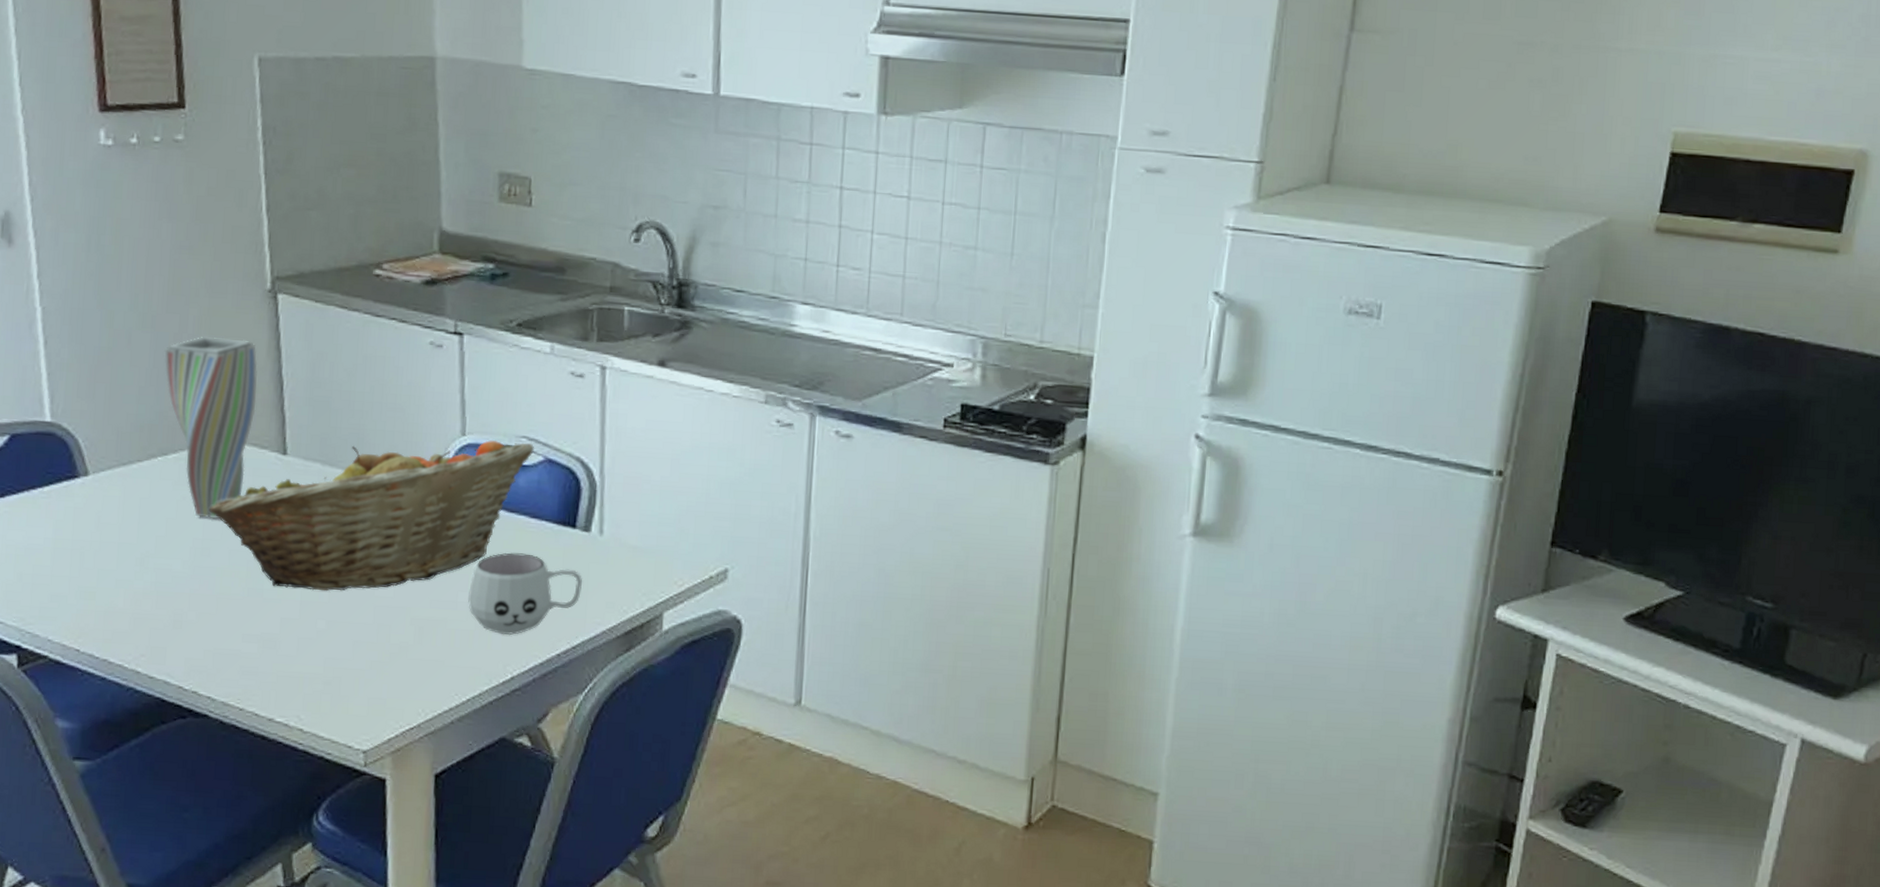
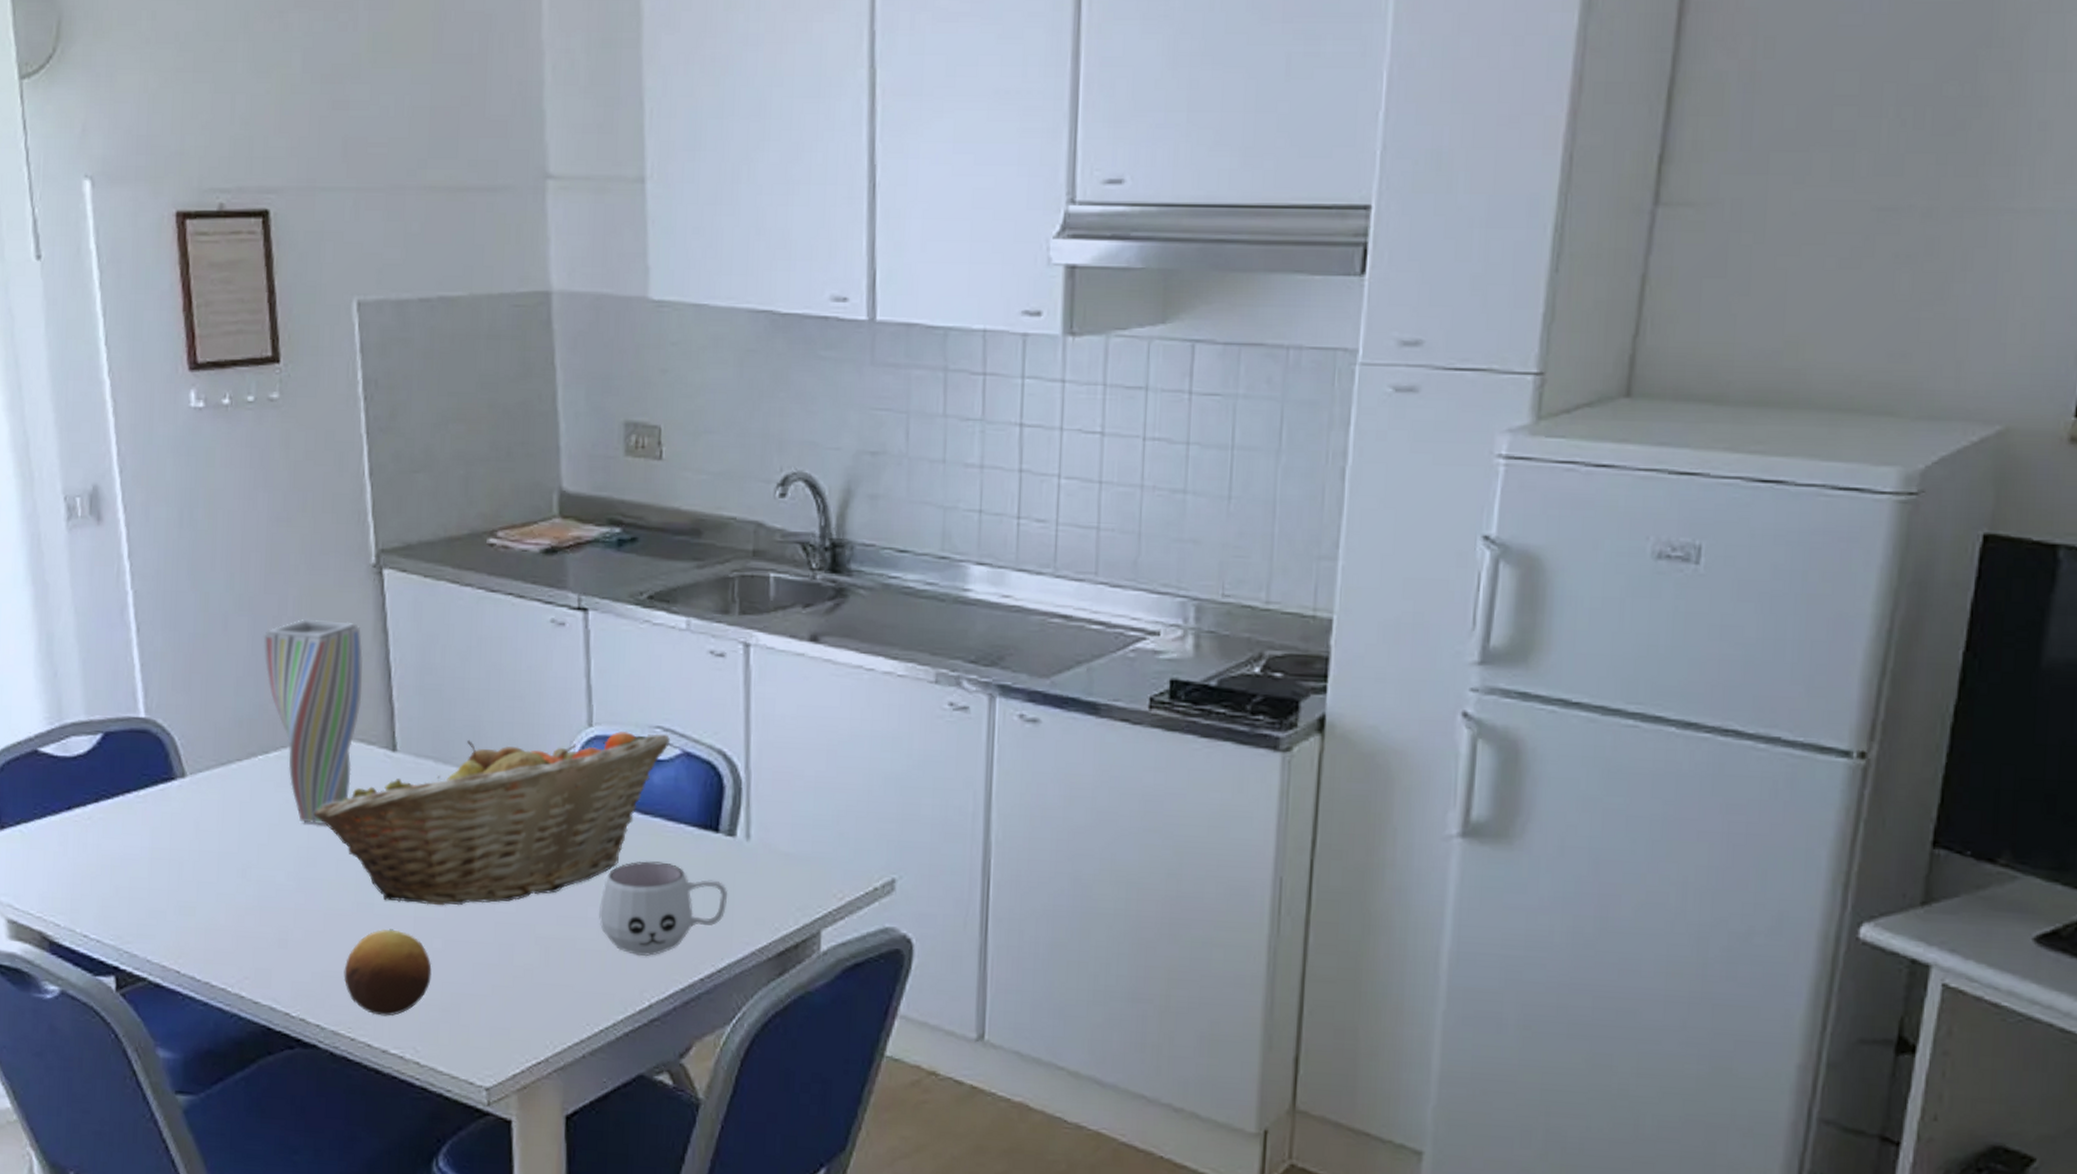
fruit: none [234,611,316,689] -> present [343,928,432,1016]

